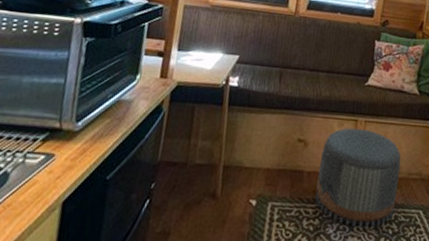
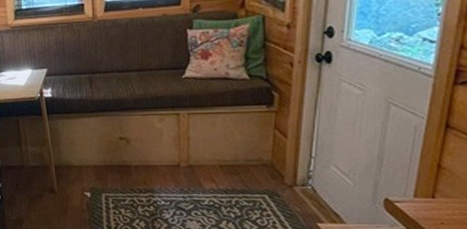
pouf: present [315,128,402,228] -> none [145,121,236,212]

